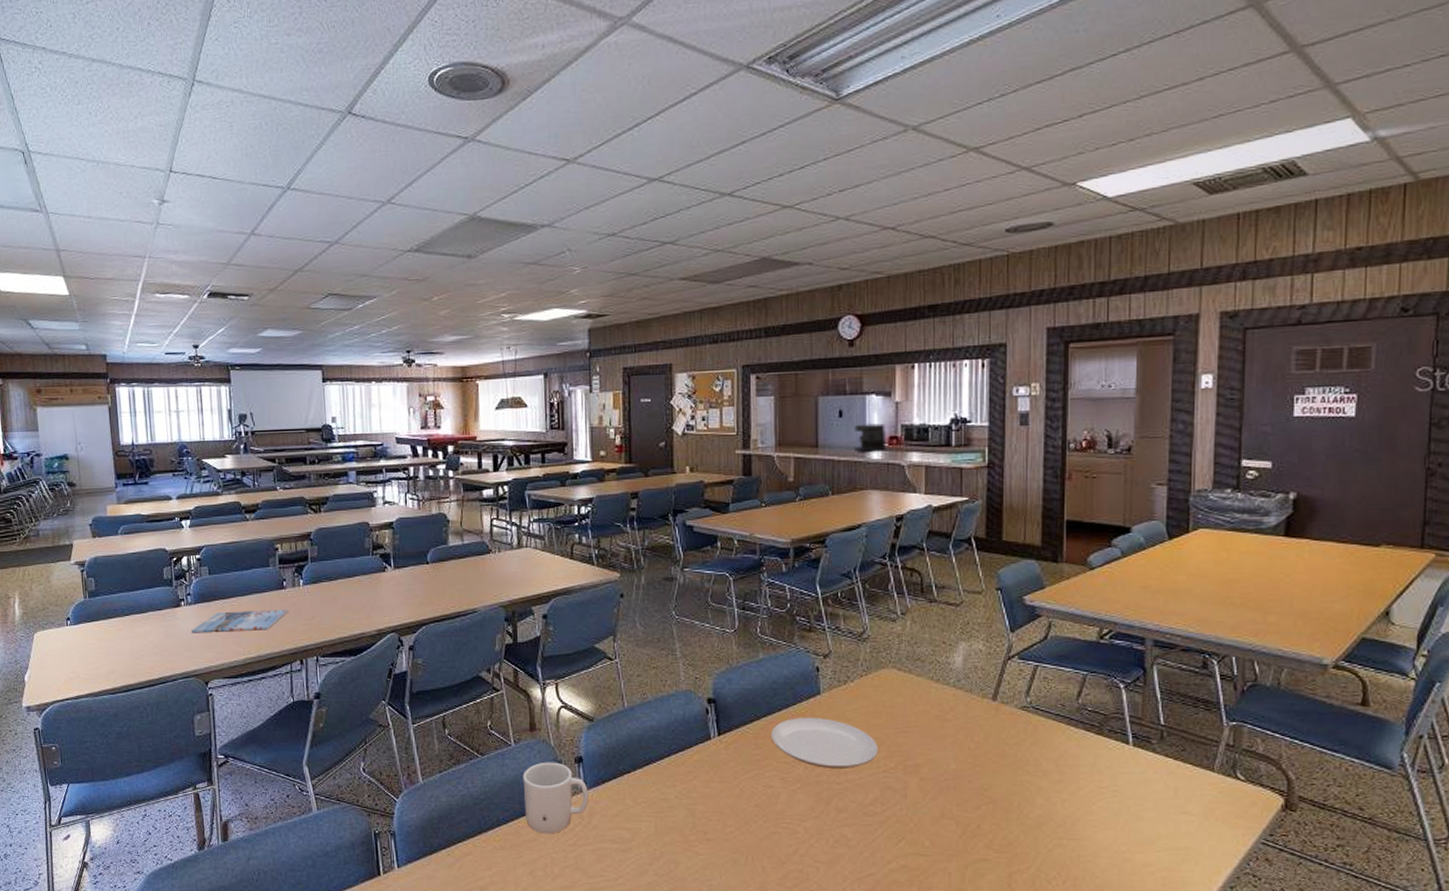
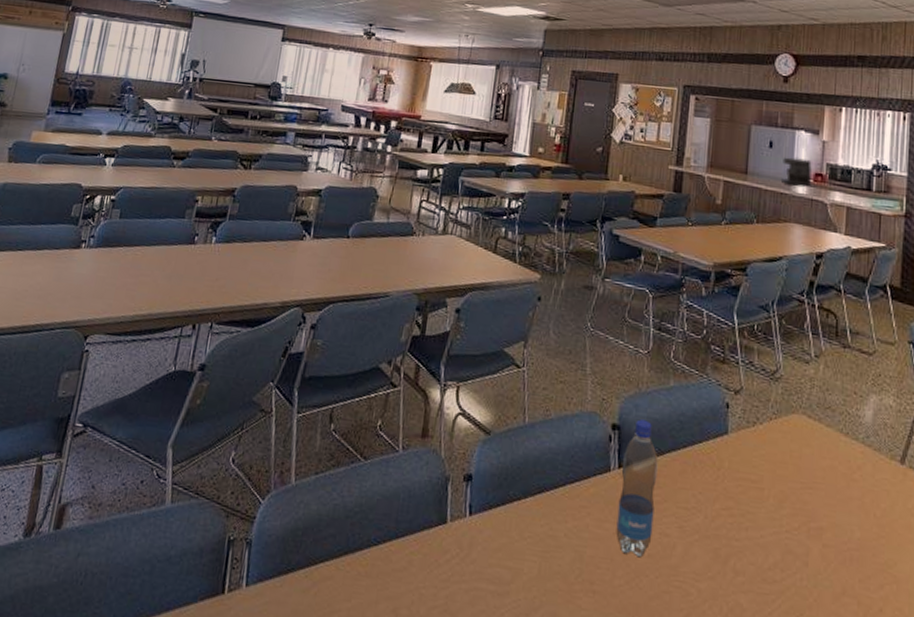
magazine: present [192,609,288,633] -> none [85,260,193,287]
mug: present [522,762,589,834] -> none [399,475,473,565]
bottle: none [721,691,757,808] -> present [616,419,658,558]
plate: present [771,717,878,769] -> none [673,457,782,524]

